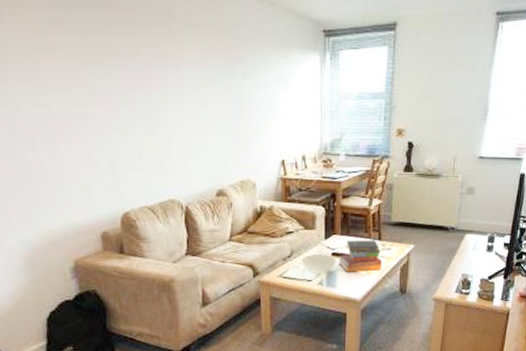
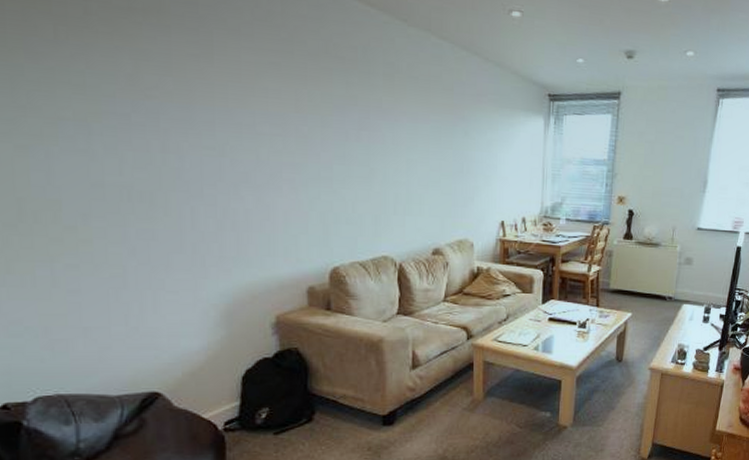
bowl: present [301,254,336,275] -> none [517,319,552,340]
books: present [338,240,383,273] -> none [555,306,600,339]

